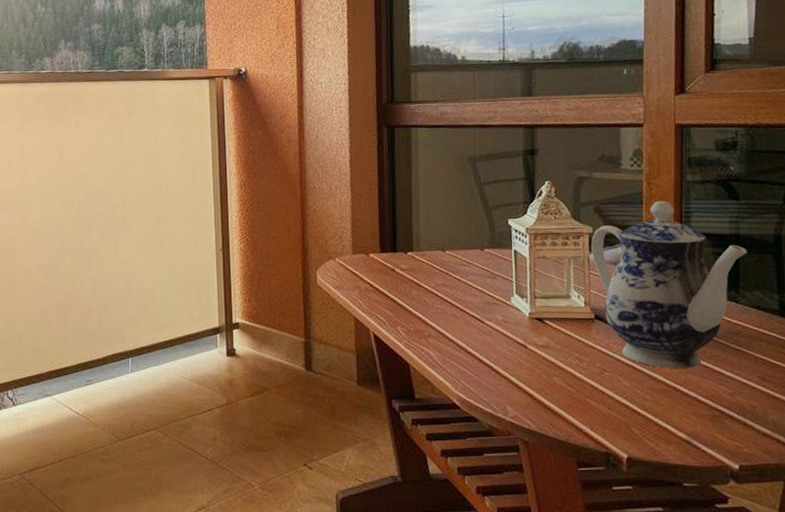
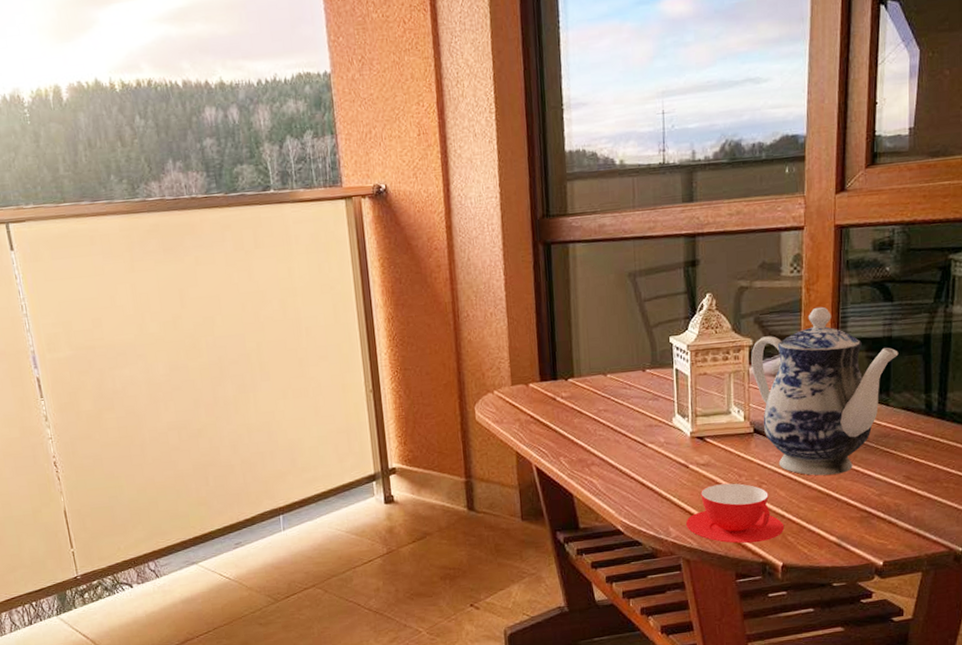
teacup: none [524,367,629,431] -> present [686,483,785,544]

